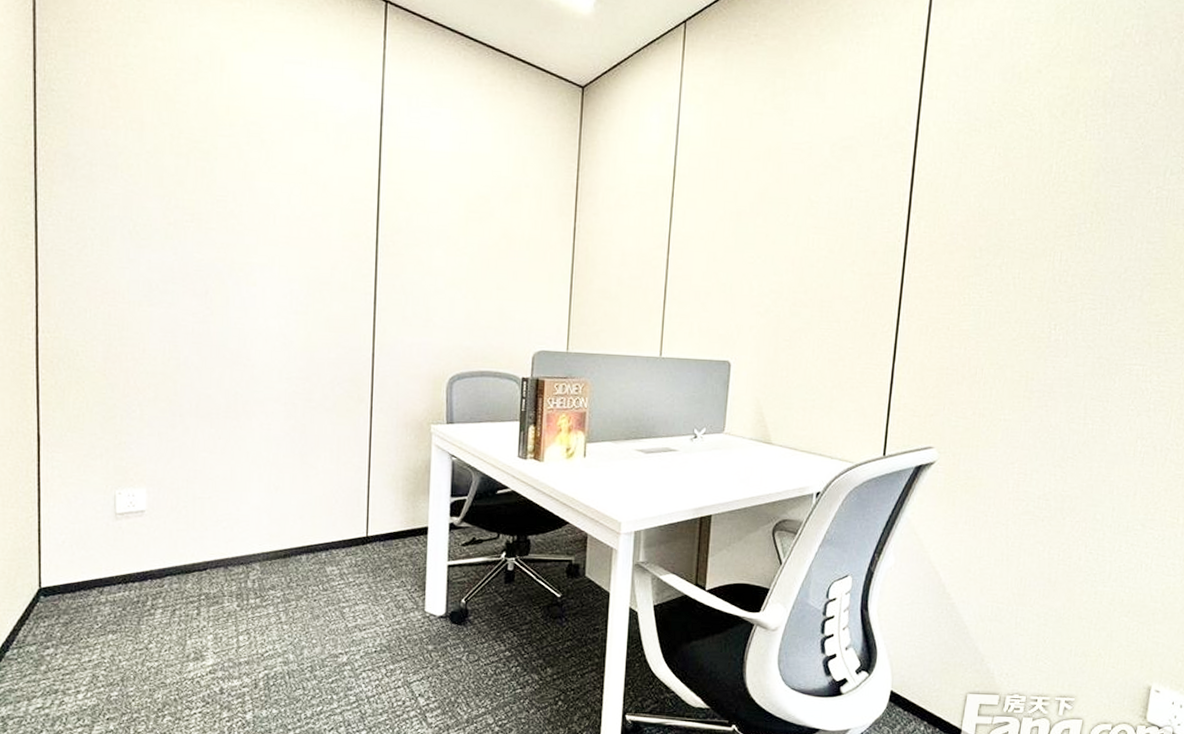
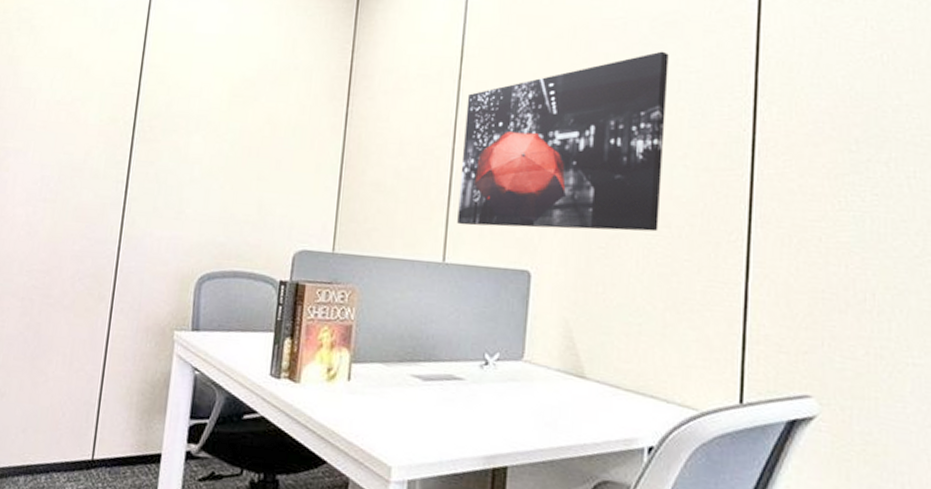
wall art: none [671,172,844,326] -> present [457,51,669,232]

